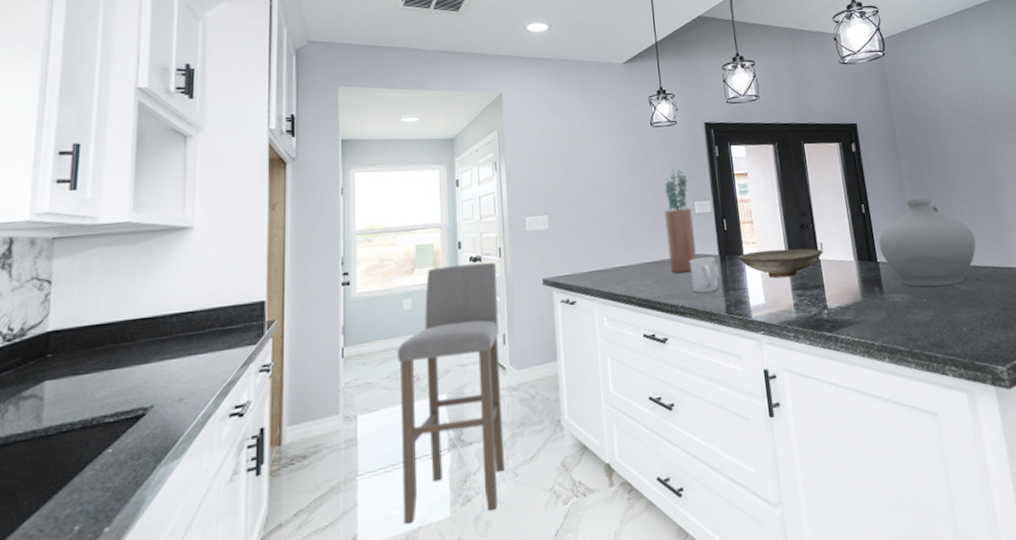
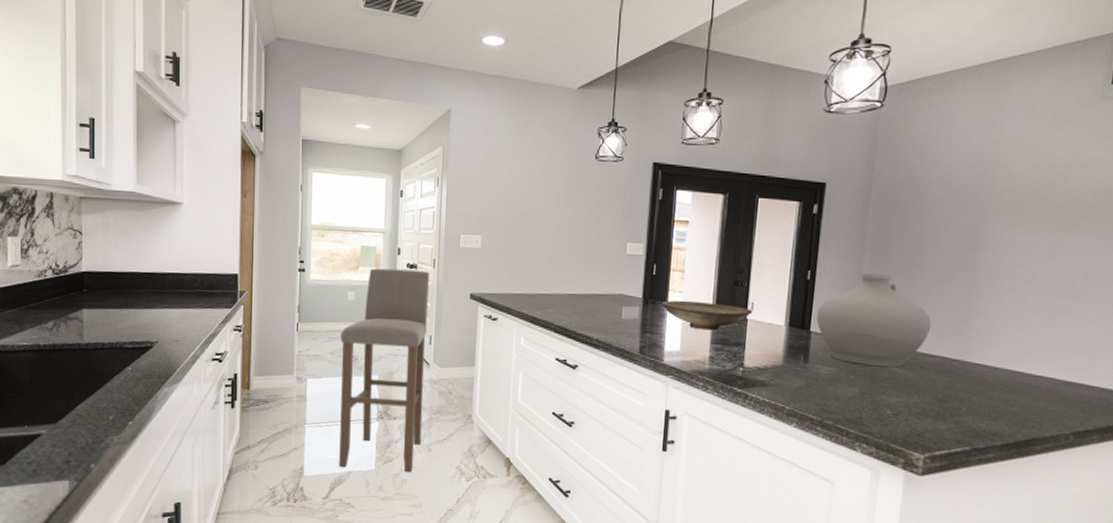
vase: present [664,169,697,274] -> none [591,207,624,310]
mug: present [689,257,719,294] -> none [609,297,639,331]

